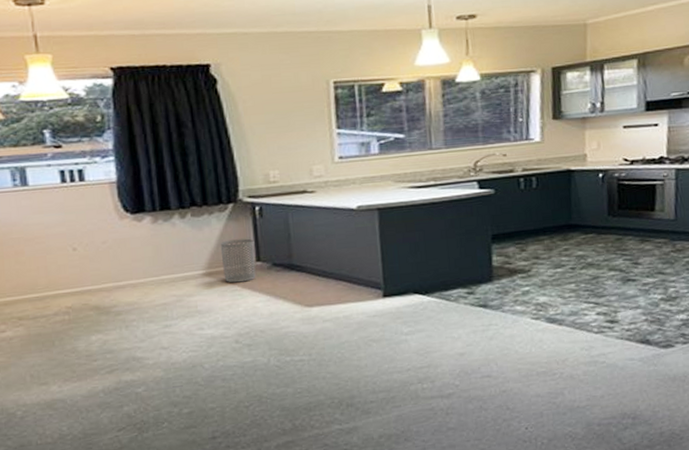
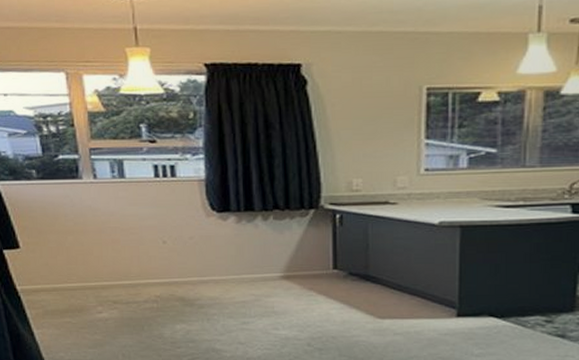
waste bin: present [220,238,256,283] -> none [299,245,333,288]

